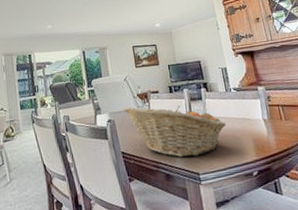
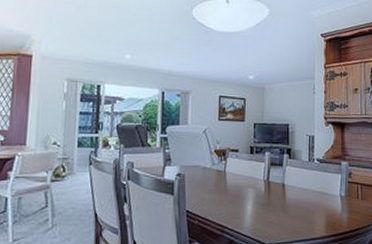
fruit basket: present [122,105,227,158] -> none [196,162,303,225]

